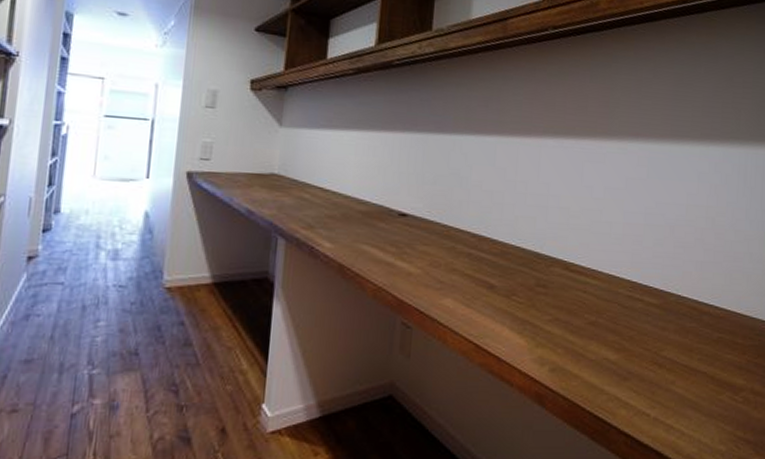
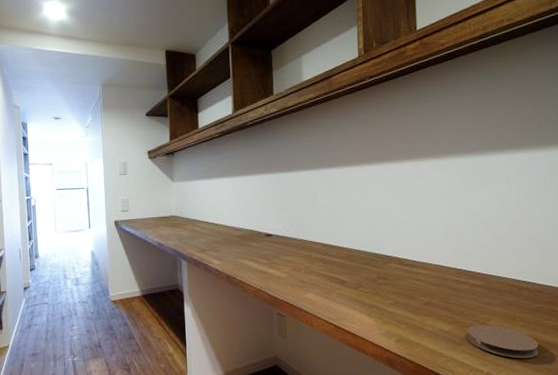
coaster: none [636,355,715,402] -> present [467,324,539,359]

